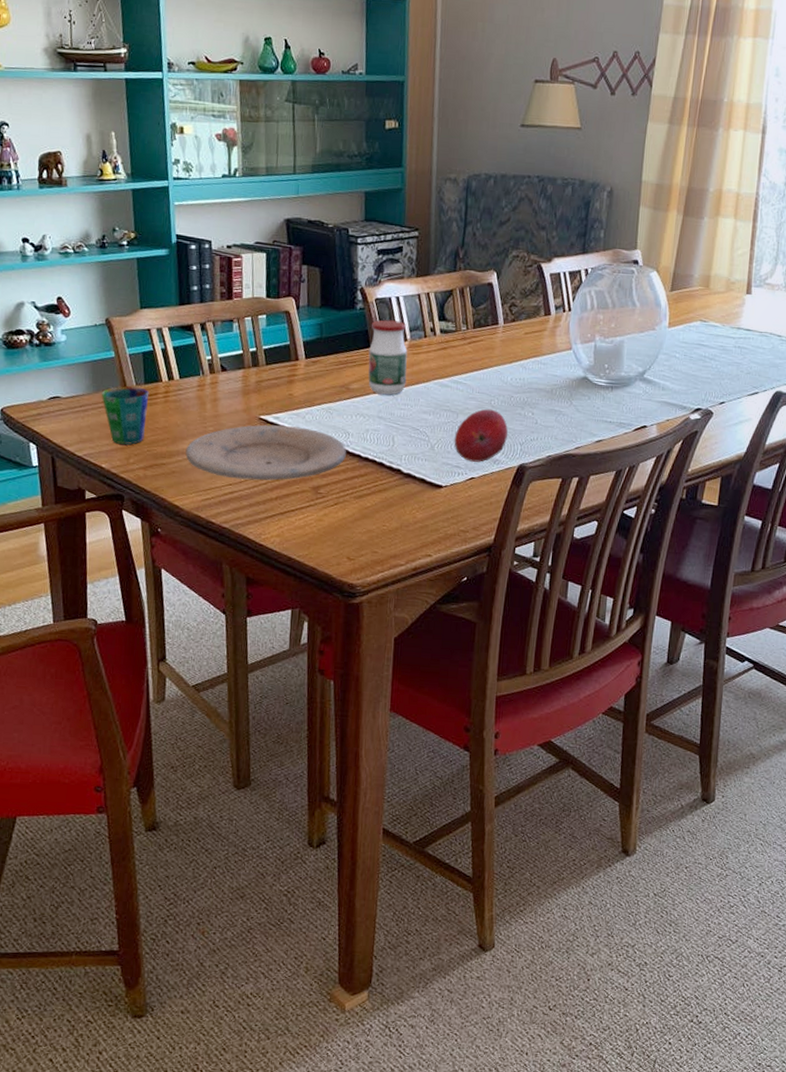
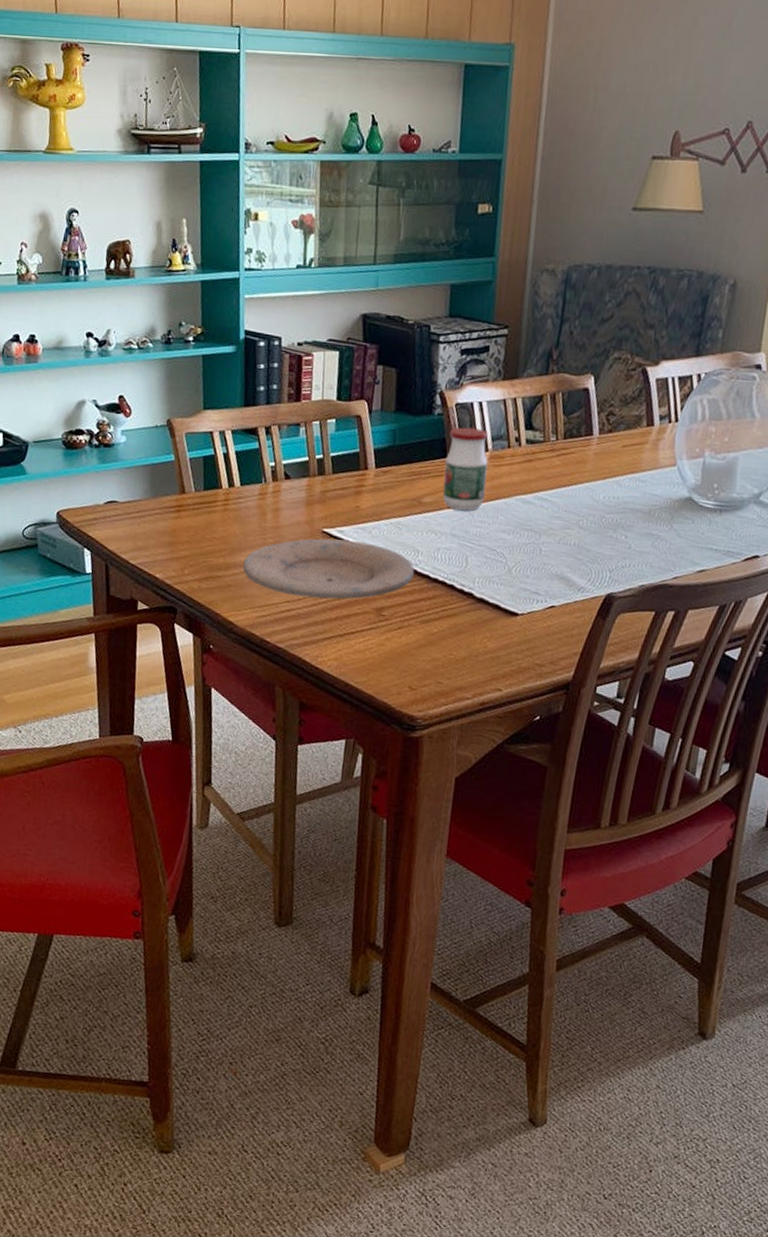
cup: present [101,386,149,445] -> none [158,492,208,555]
fruit: present [454,408,508,462] -> none [534,529,597,590]

